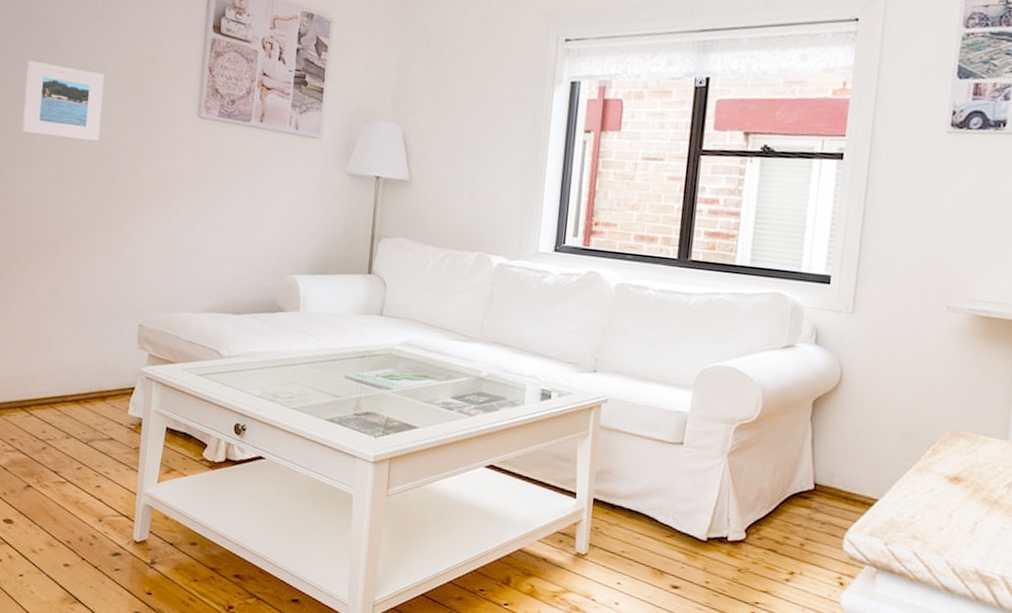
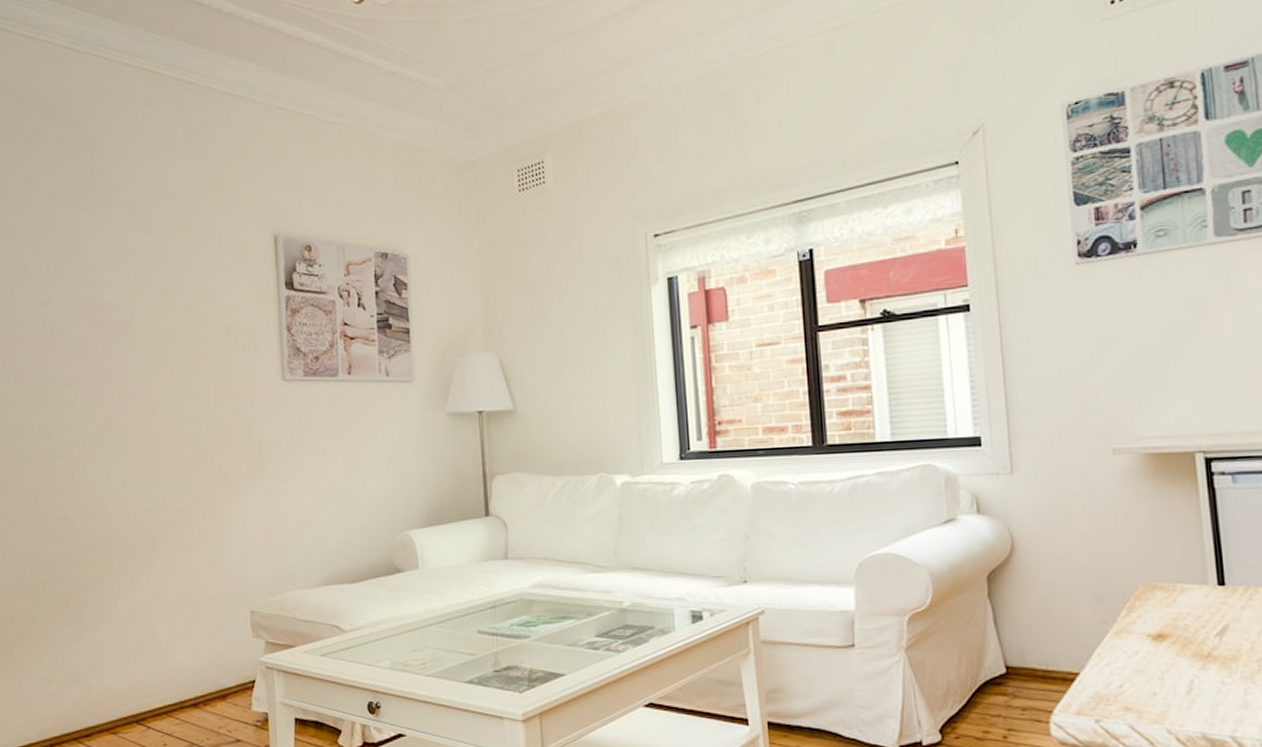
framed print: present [22,60,104,141] -> none [98,350,182,427]

